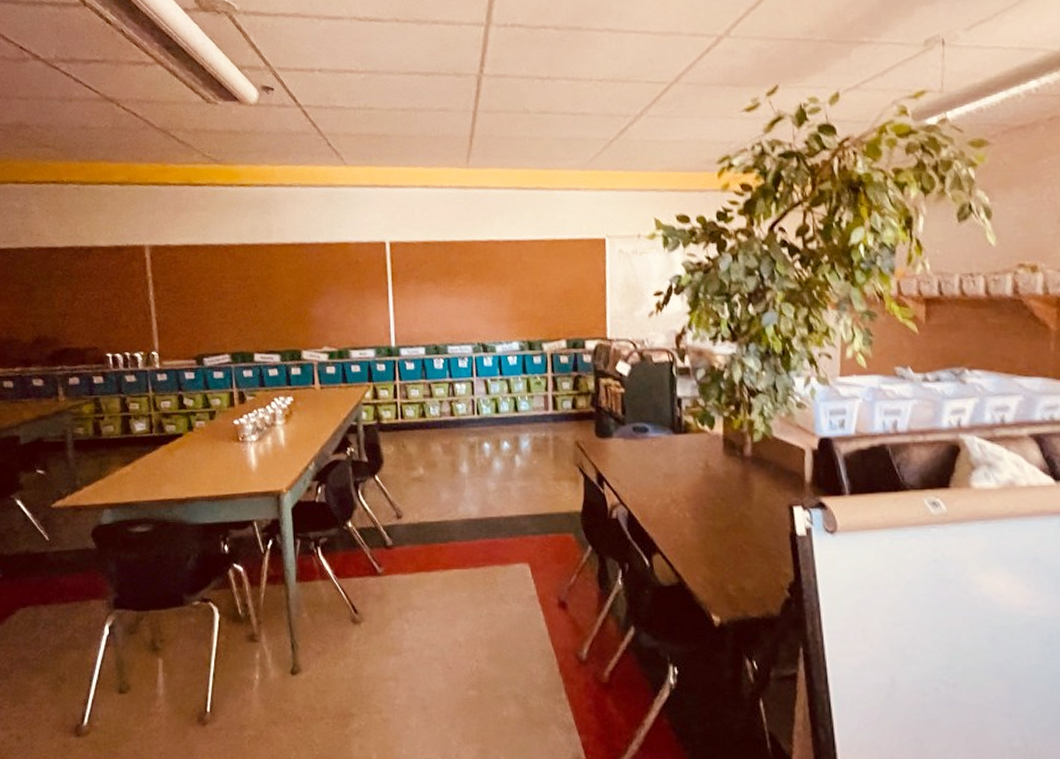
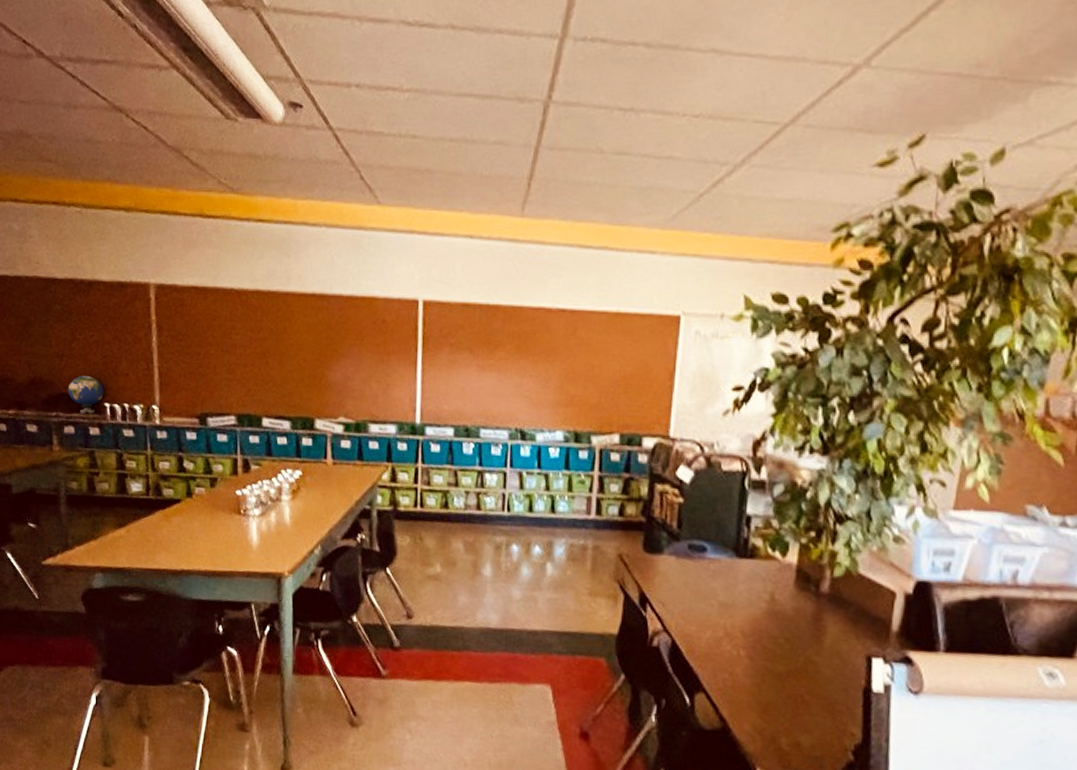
globe: none [71,331,106,365] -> present [68,376,104,414]

